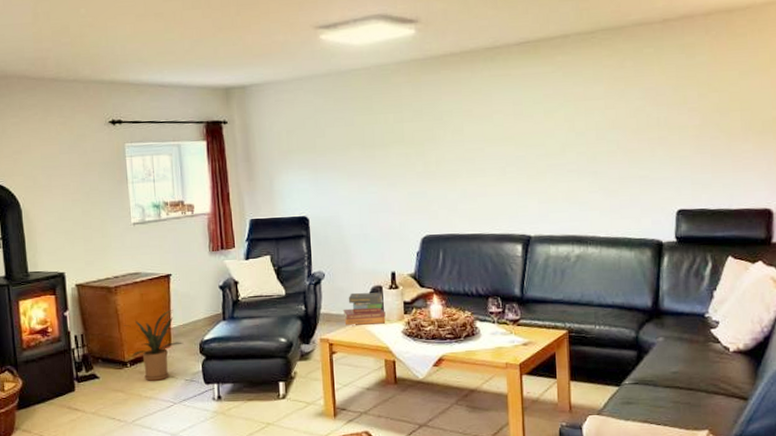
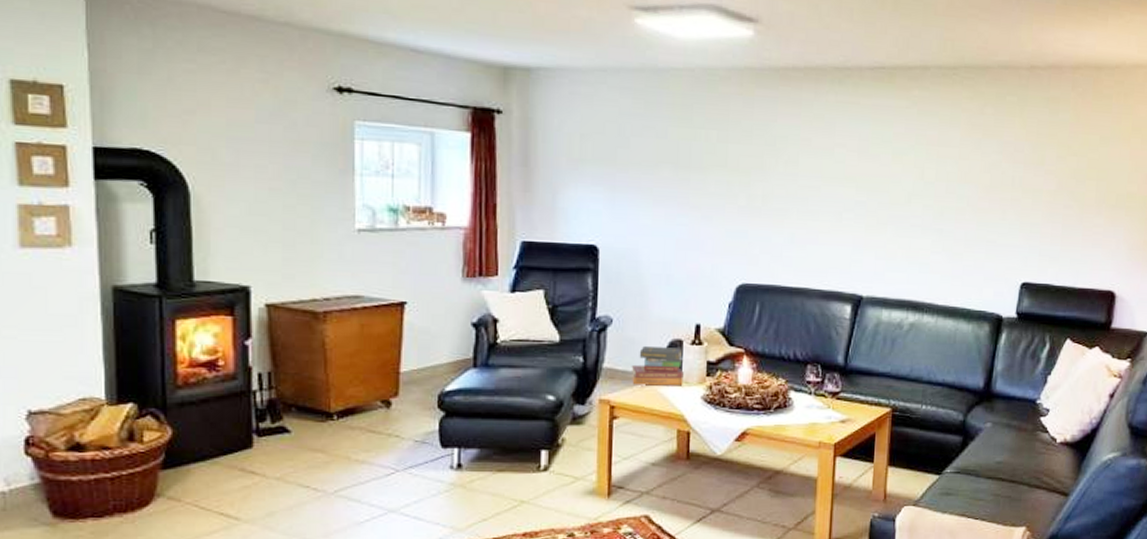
house plant: present [124,310,184,381] -> none [333,349,416,440]

